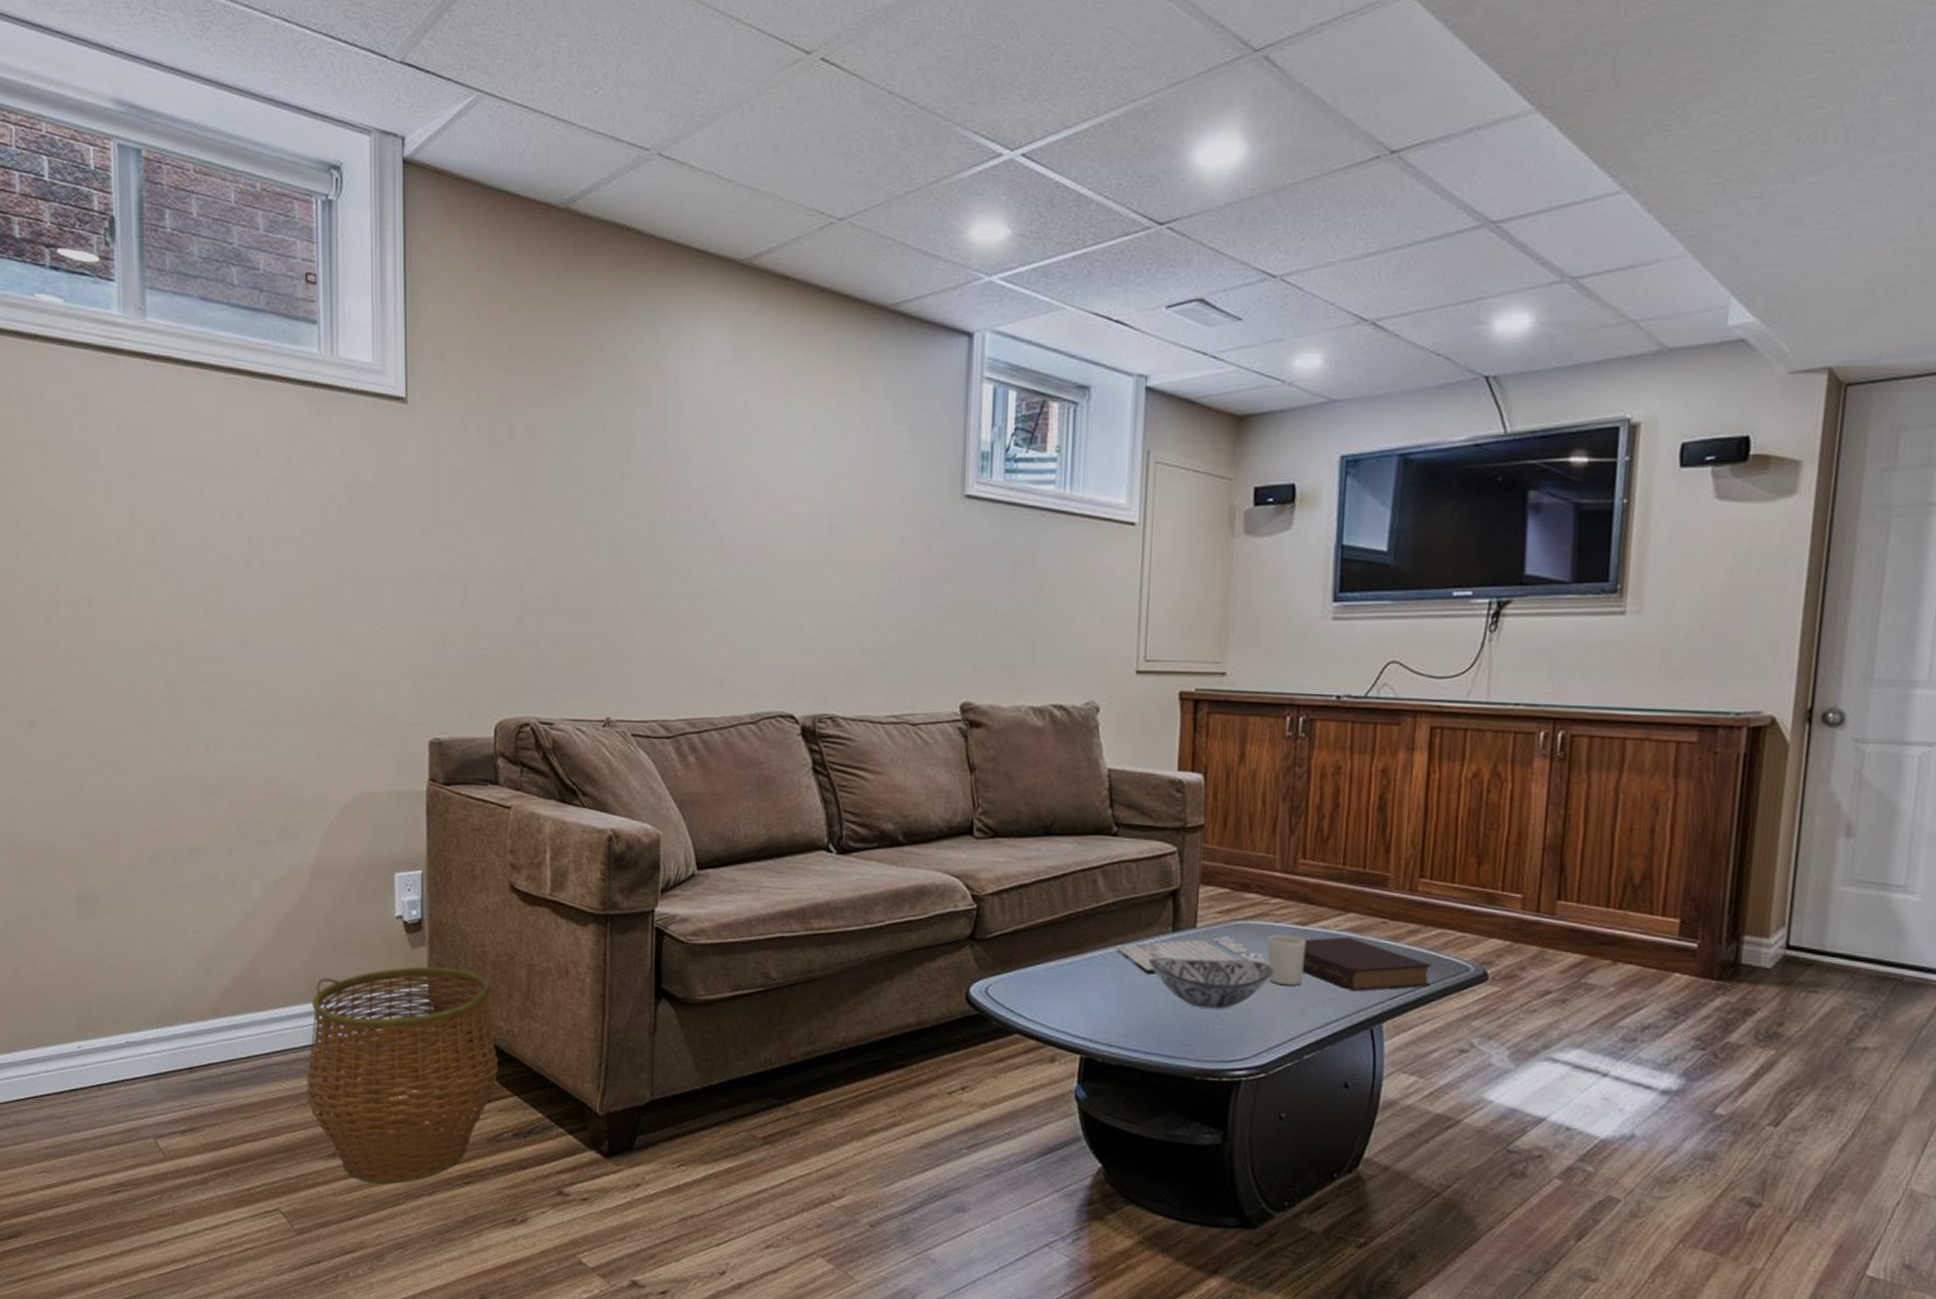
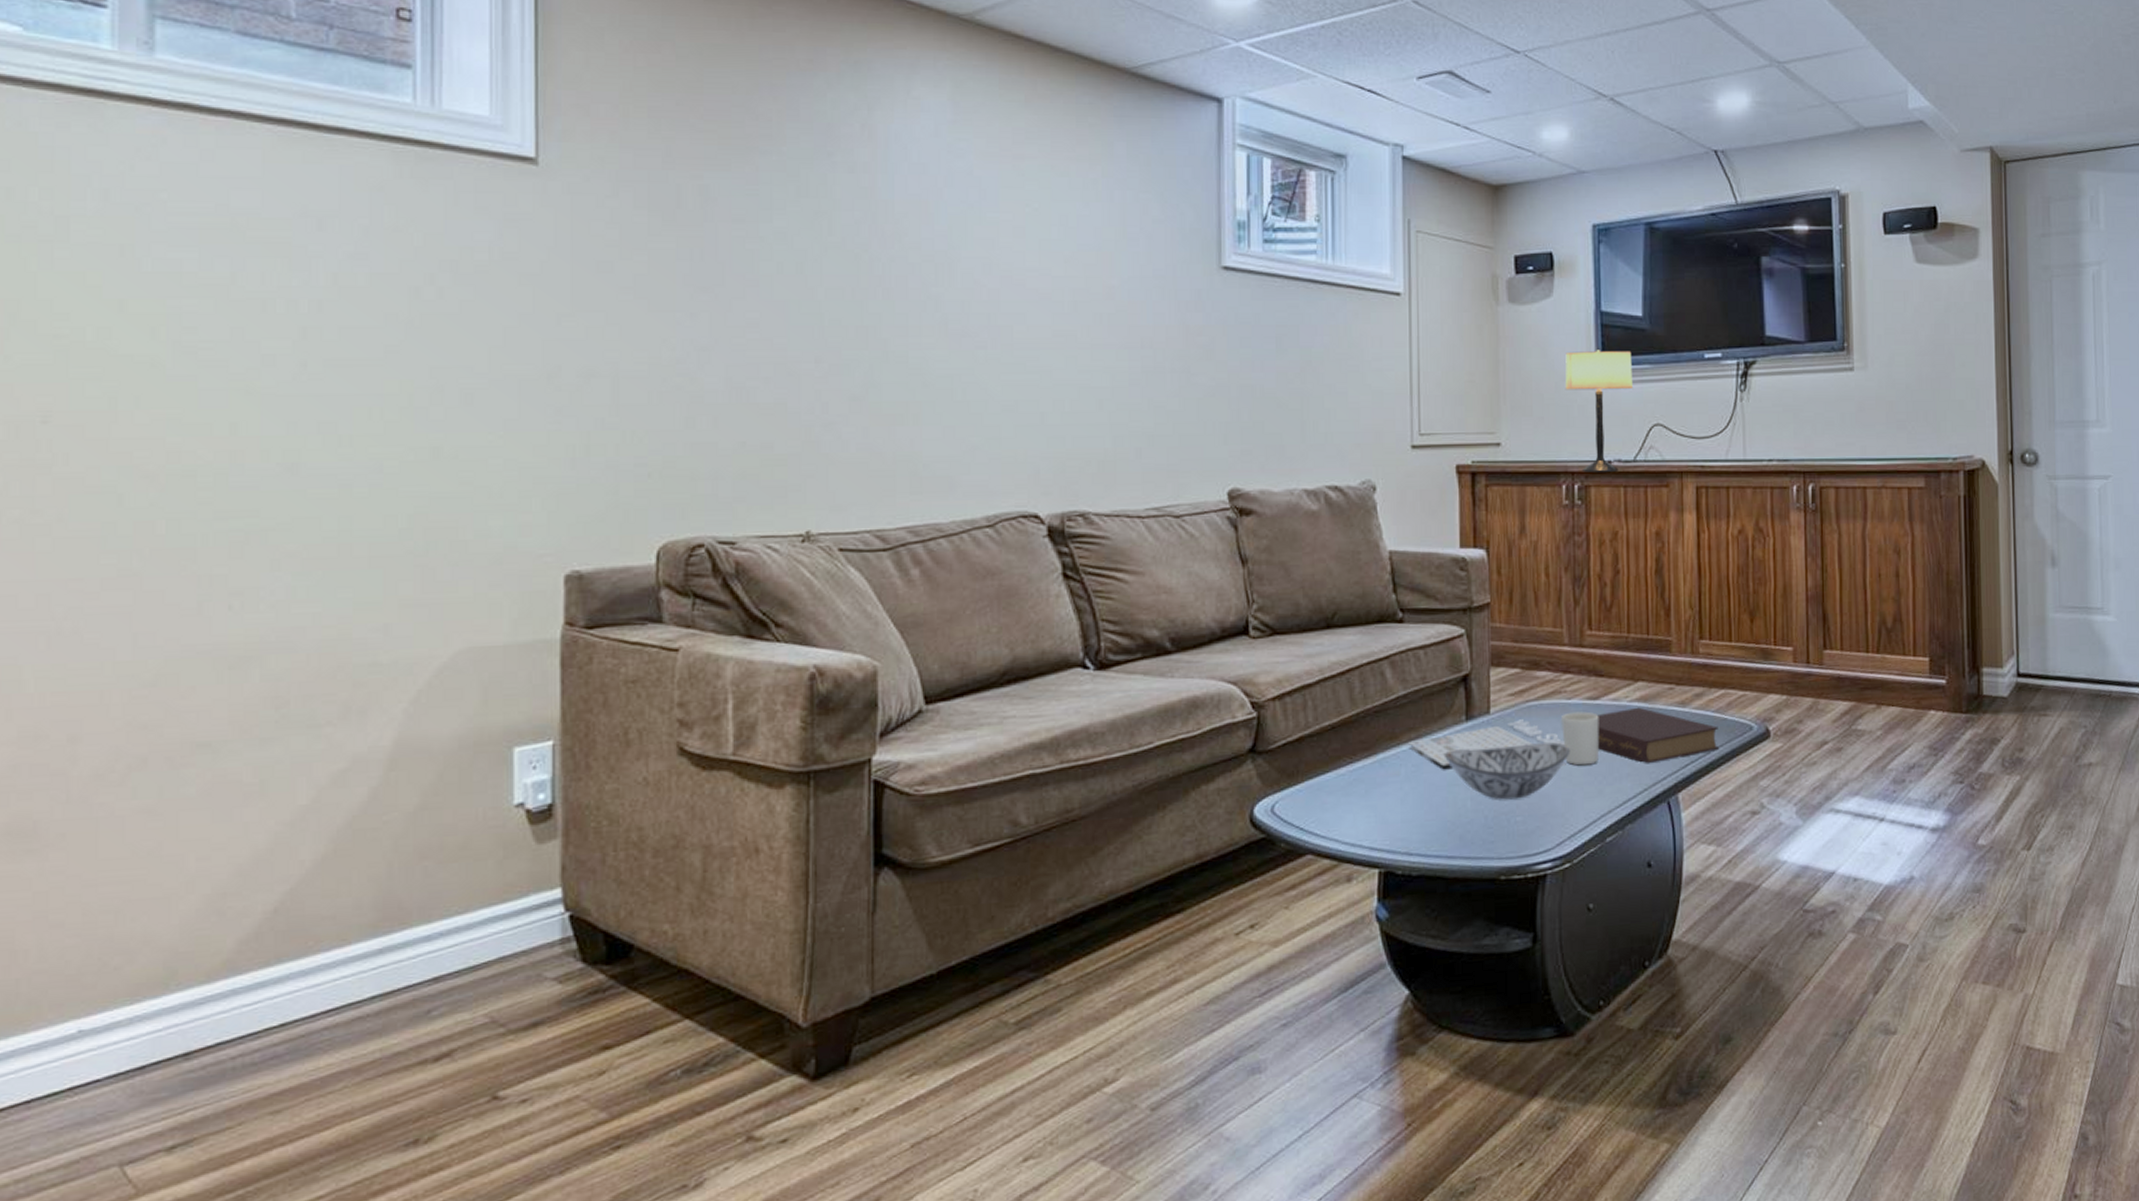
basket: present [305,966,499,1183] -> none [372,862,663,1172]
table lamp: none [1297,584,1372,708] -> present [1565,350,1634,474]

